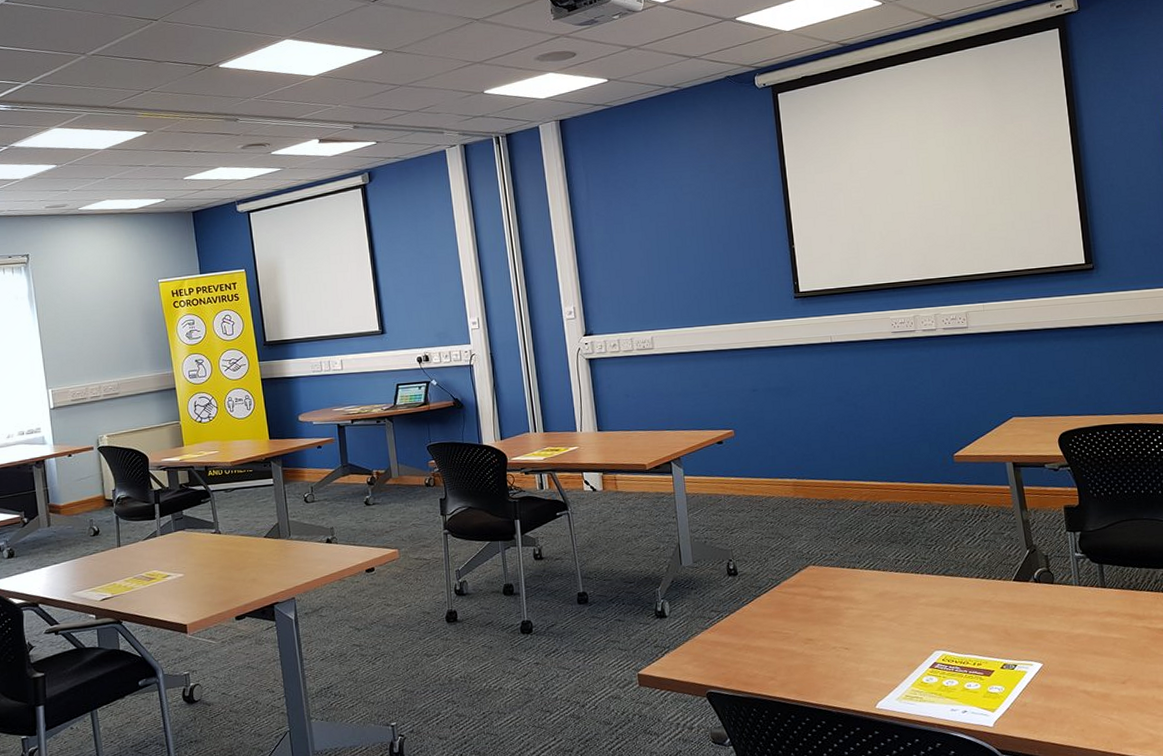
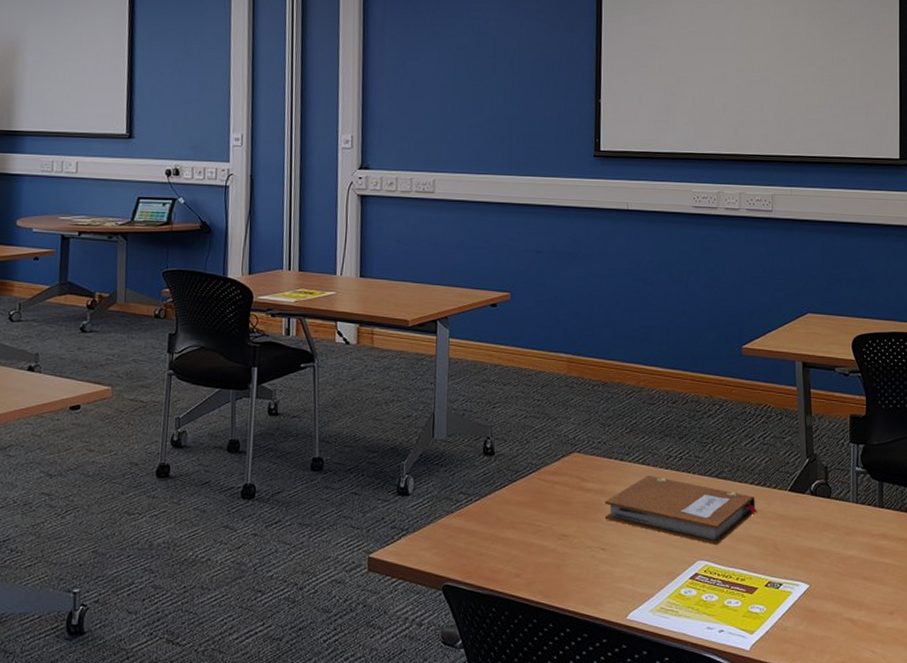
notebook: none [843,579,986,636] -> present [605,476,757,545]

